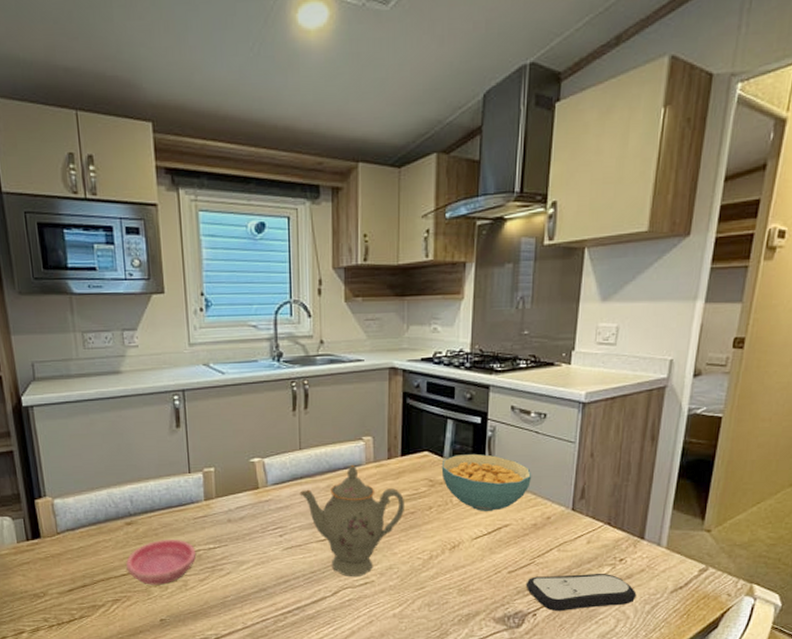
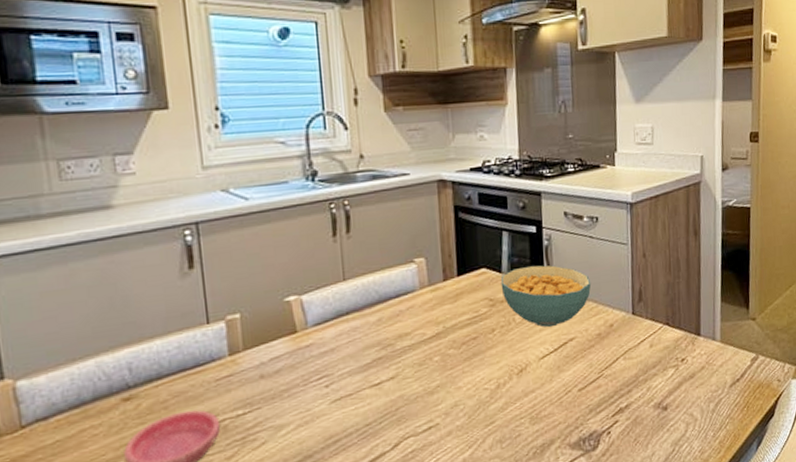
teapot: present [299,464,405,576] -> none [346,291,467,423]
remote control: present [525,573,637,612] -> none [597,376,701,426]

